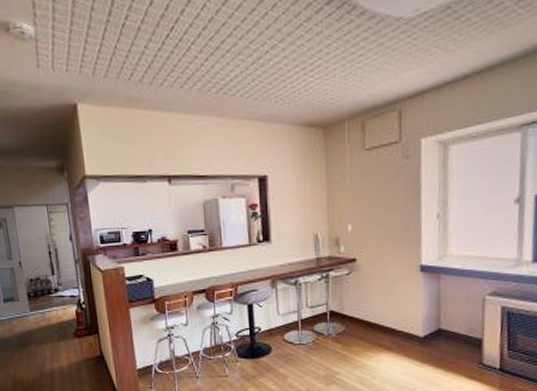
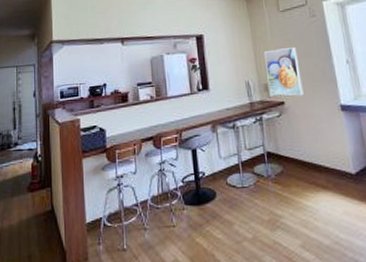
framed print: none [339,196,380,253] -> present [263,47,304,96]

